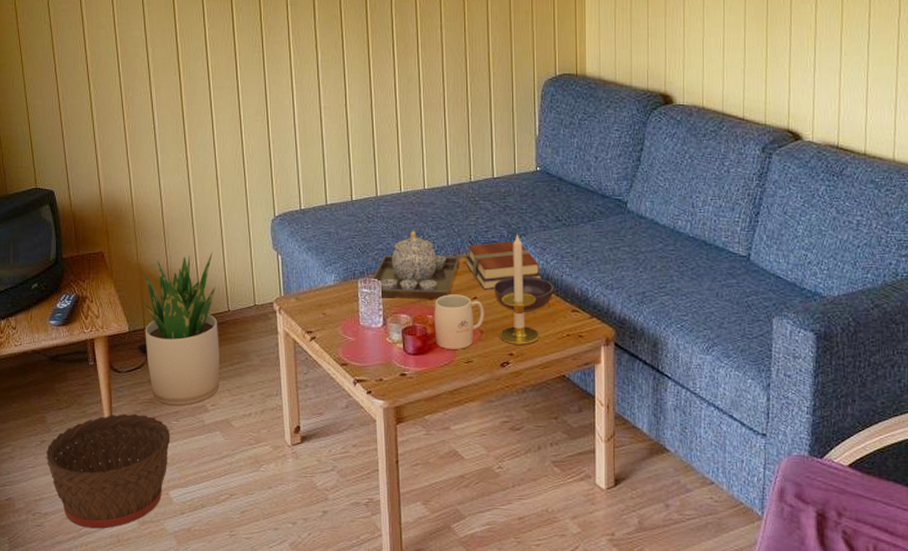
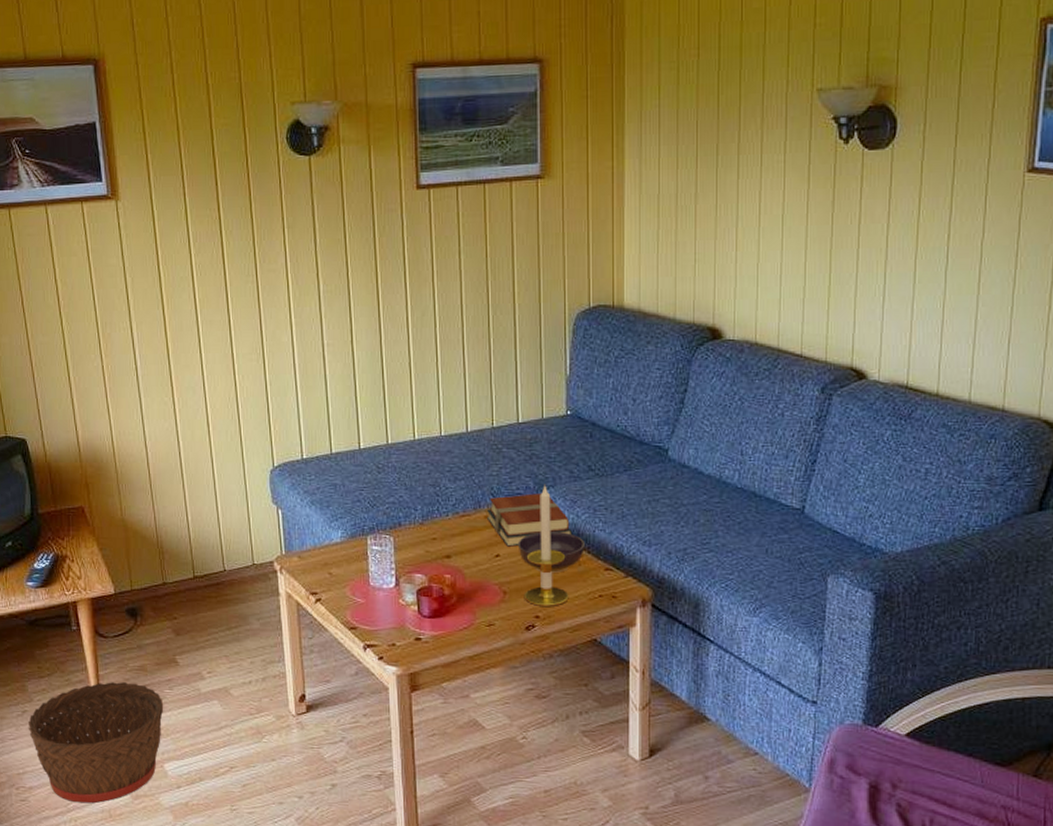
planter: present [142,252,220,406] -> none [128,506,216,674]
tea set: present [372,230,460,299] -> none [382,482,480,557]
mug: present [434,294,484,349] -> none [452,552,508,612]

